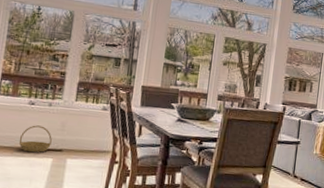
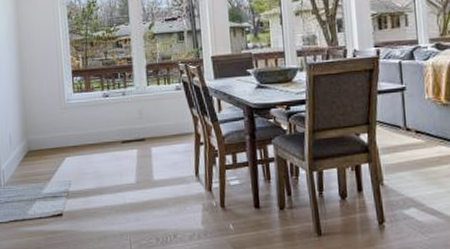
basket: present [18,125,52,153] -> none [101,117,133,146]

